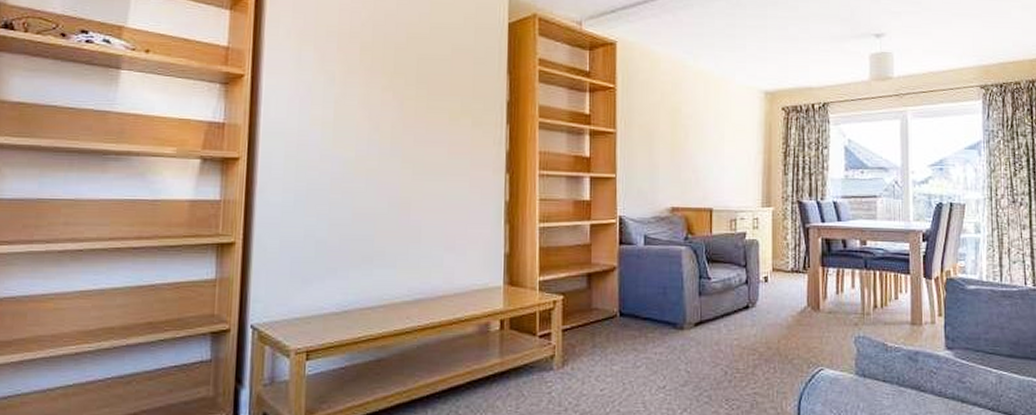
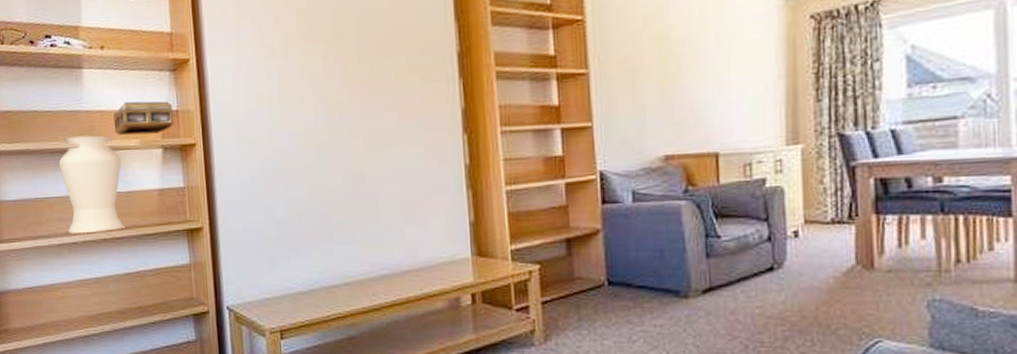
decorative vase: none [74,137,151,240] -> present [59,135,123,233]
decorative box: none [148,108,219,144] -> present [113,101,174,136]

